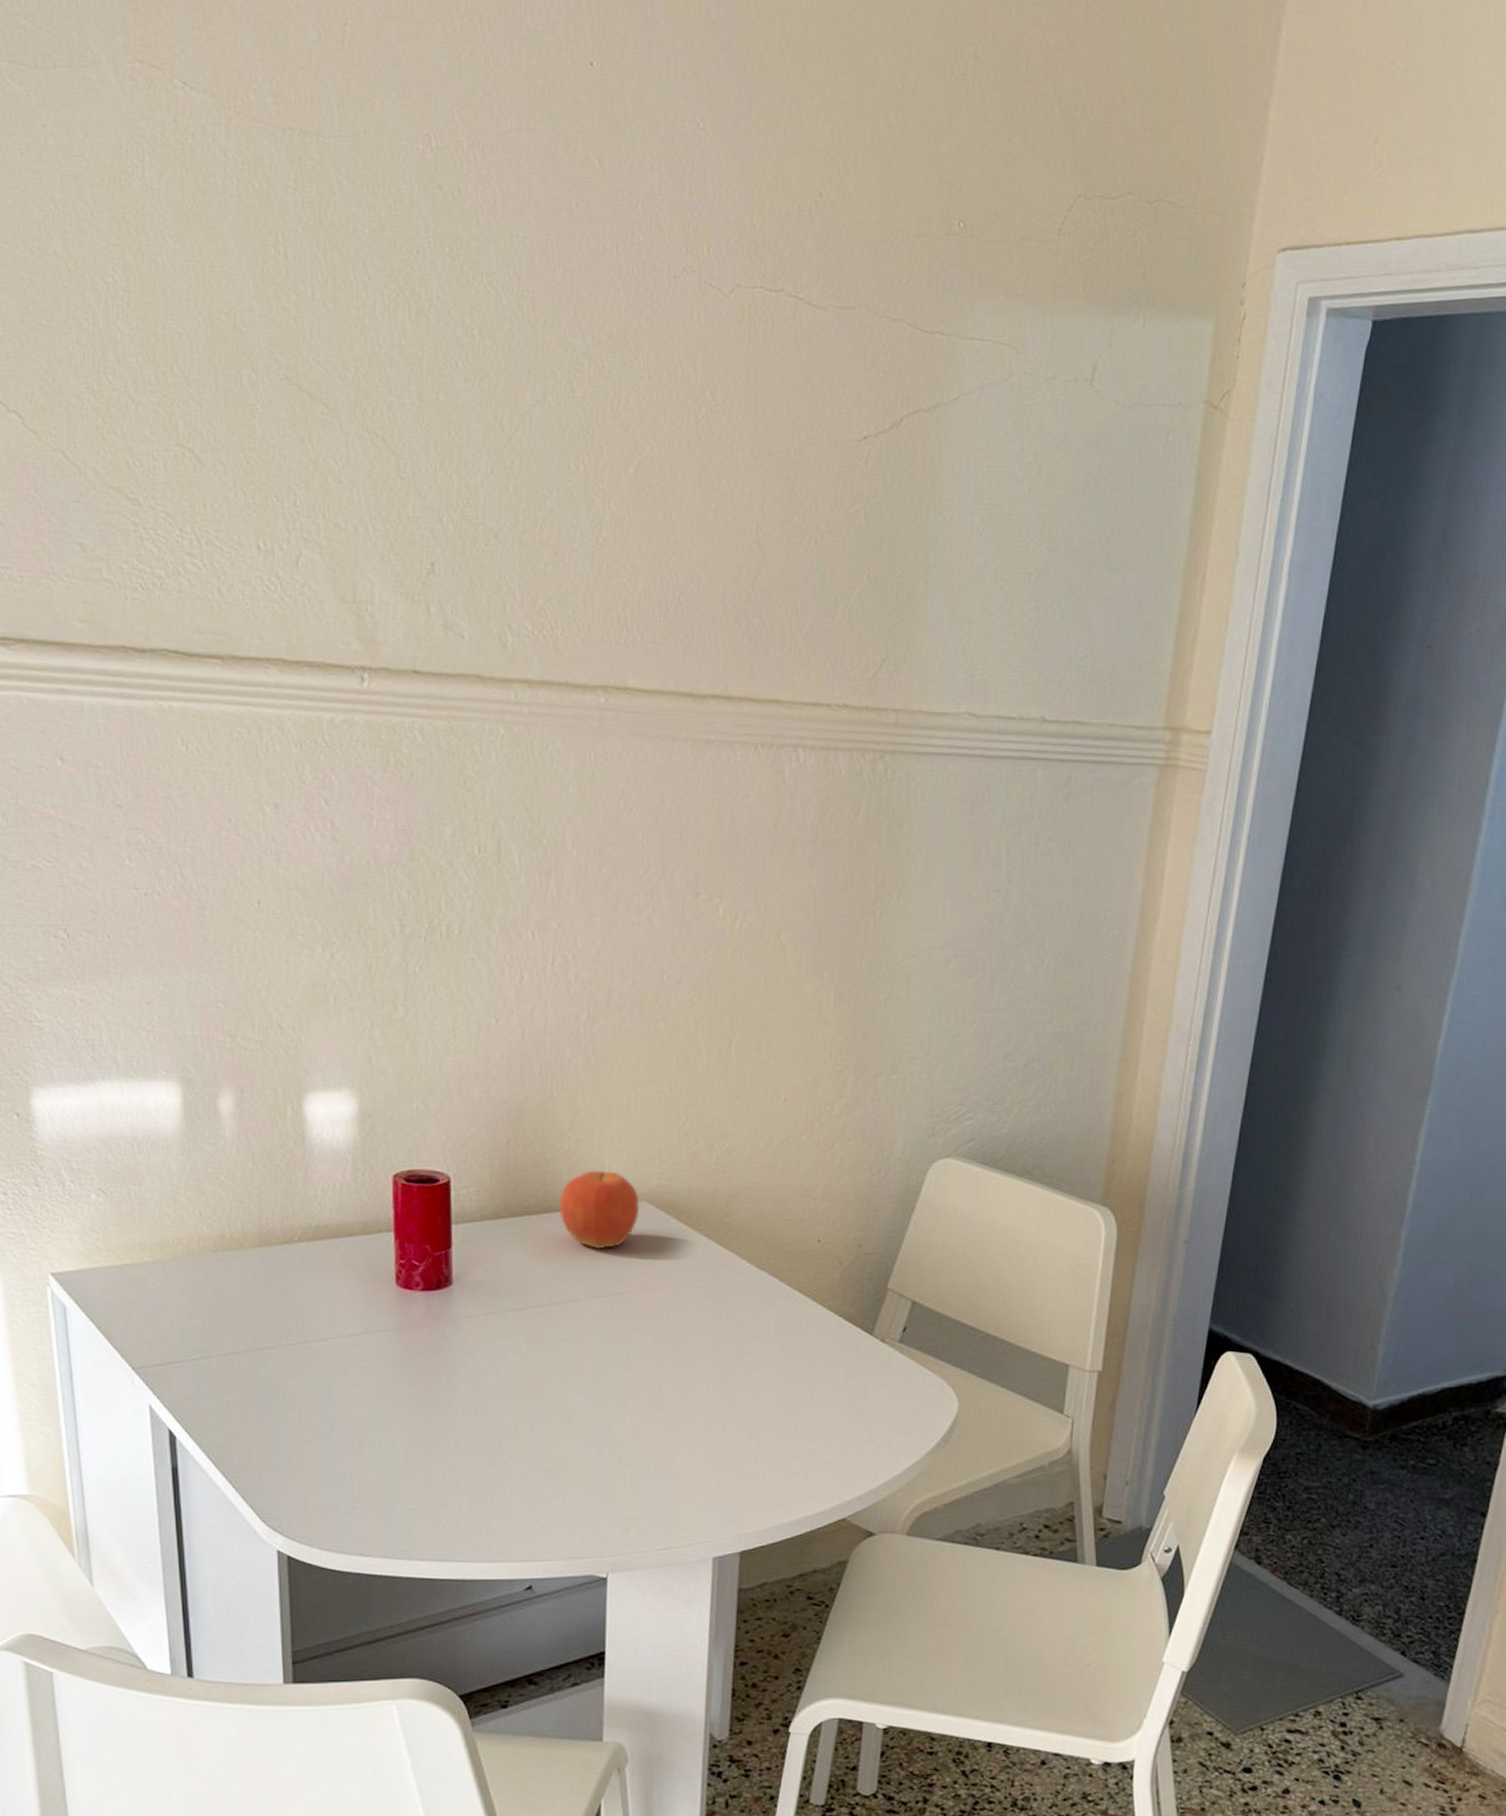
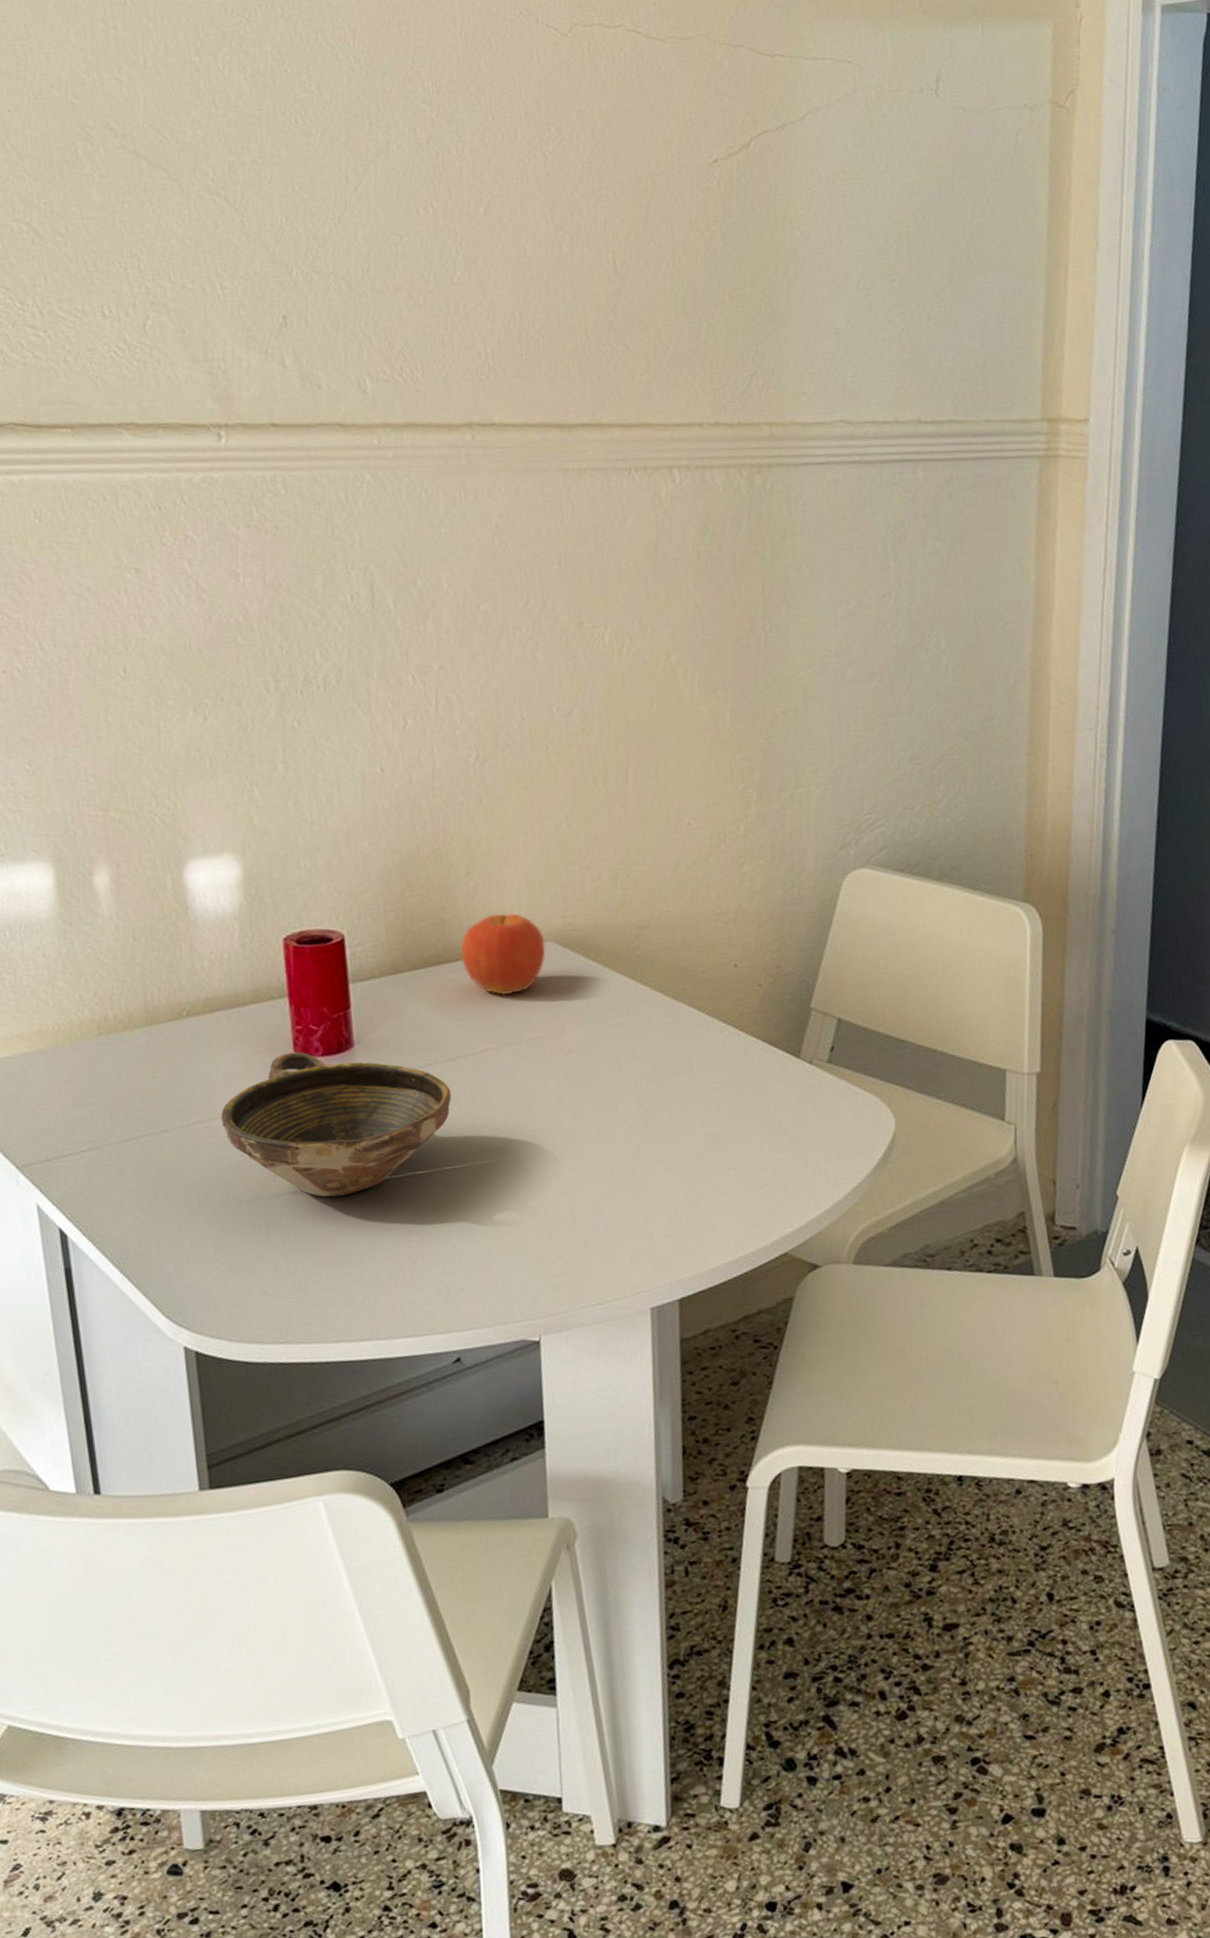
bowl: none [324,1284,541,1424] -> present [221,1051,452,1198]

